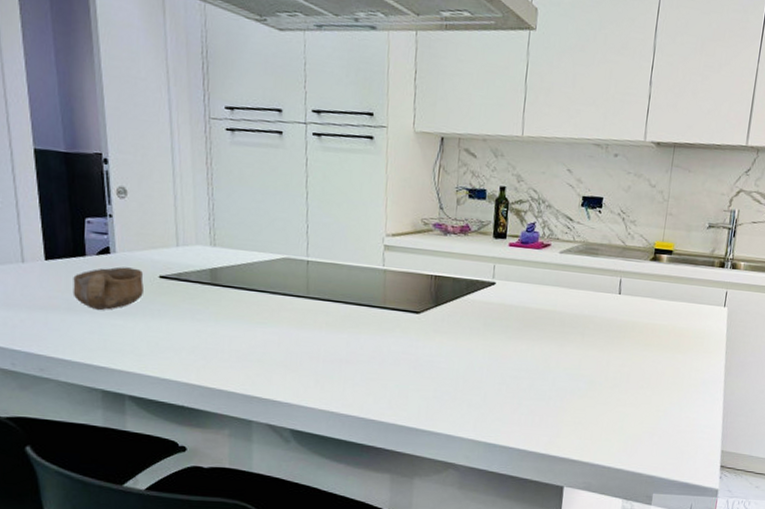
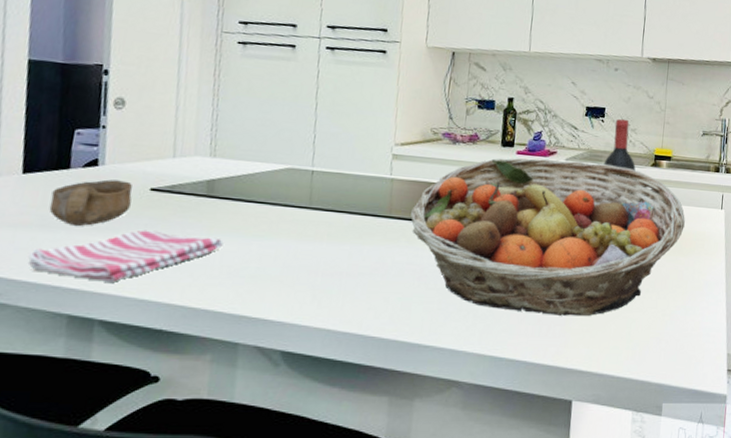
dish towel: none [61,315,230,362] -> present [27,230,223,282]
fruit basket: none [403,250,685,409] -> present [409,158,685,316]
wine bottle: none [600,209,634,290] -> present [603,118,636,195]

